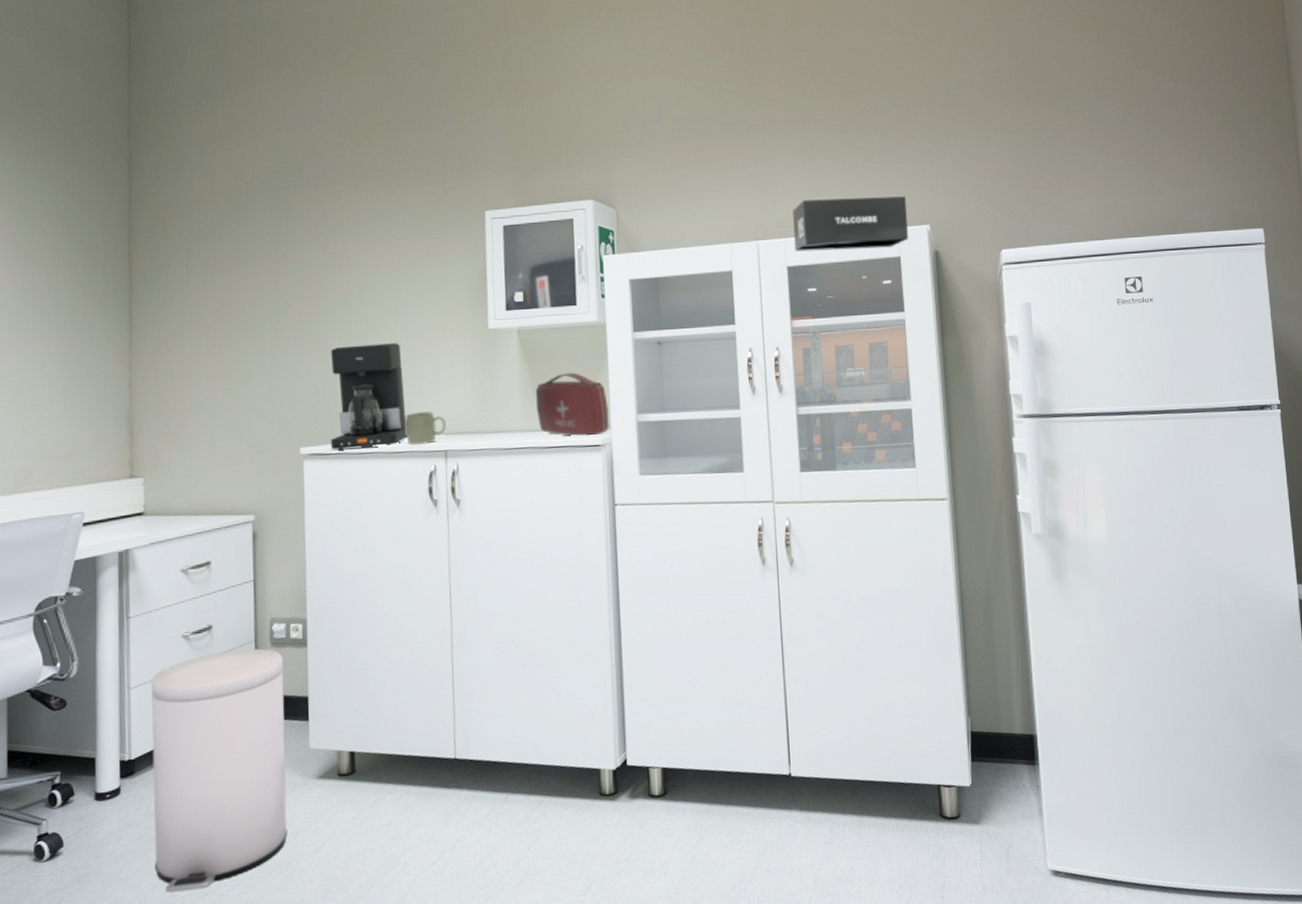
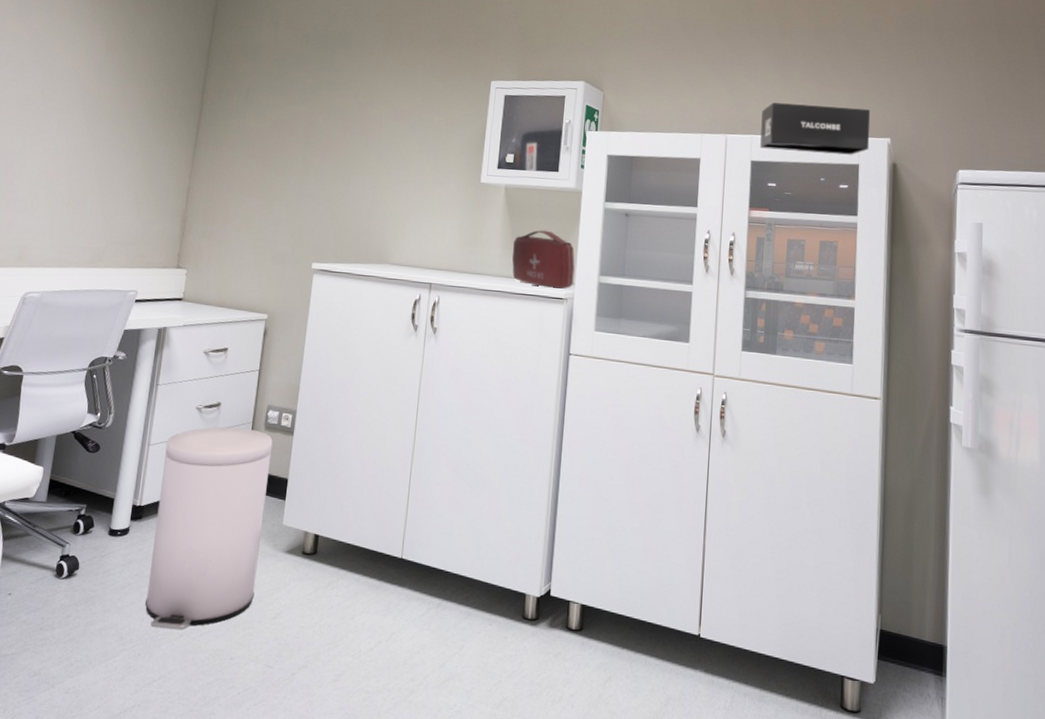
coffee maker: present [331,343,407,451] -> none [337,182,405,272]
mug: present [405,410,446,446] -> none [399,246,434,276]

